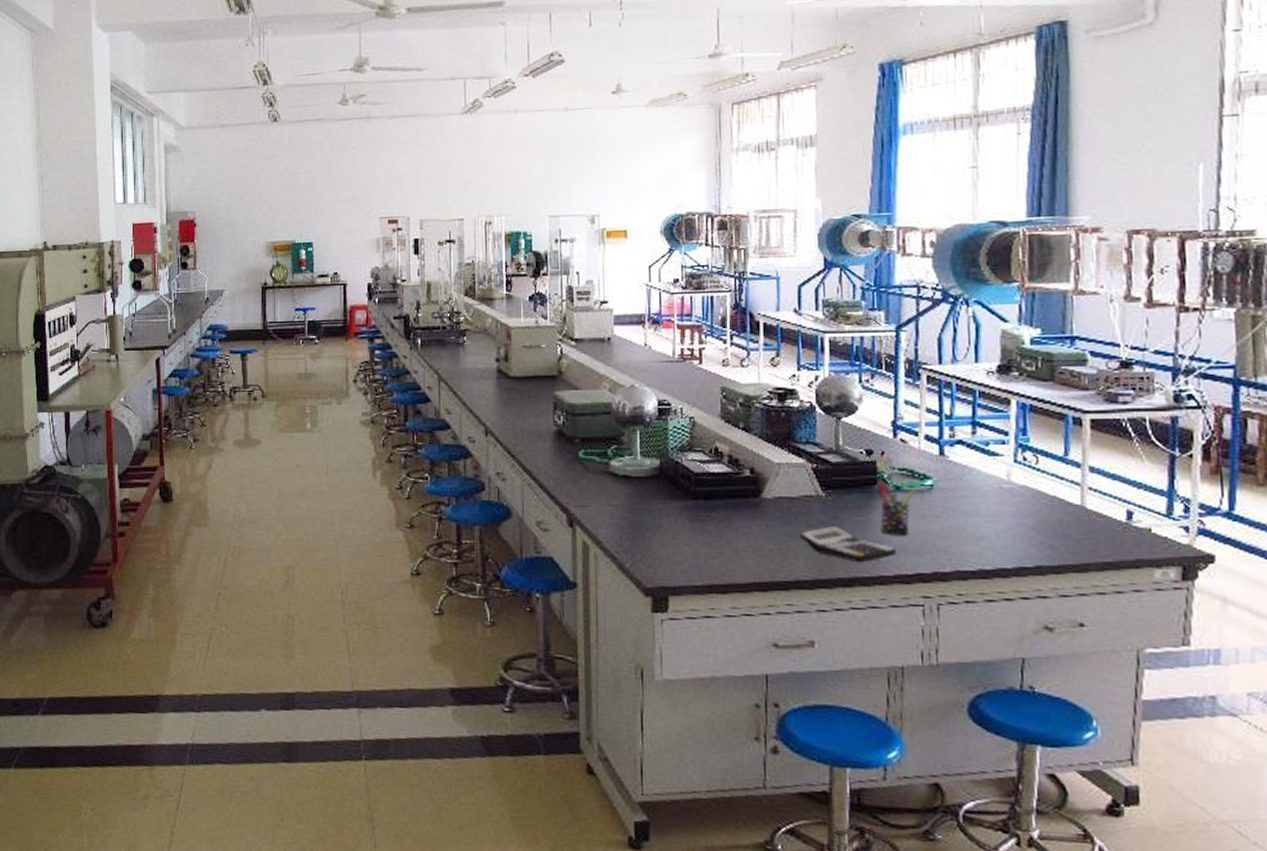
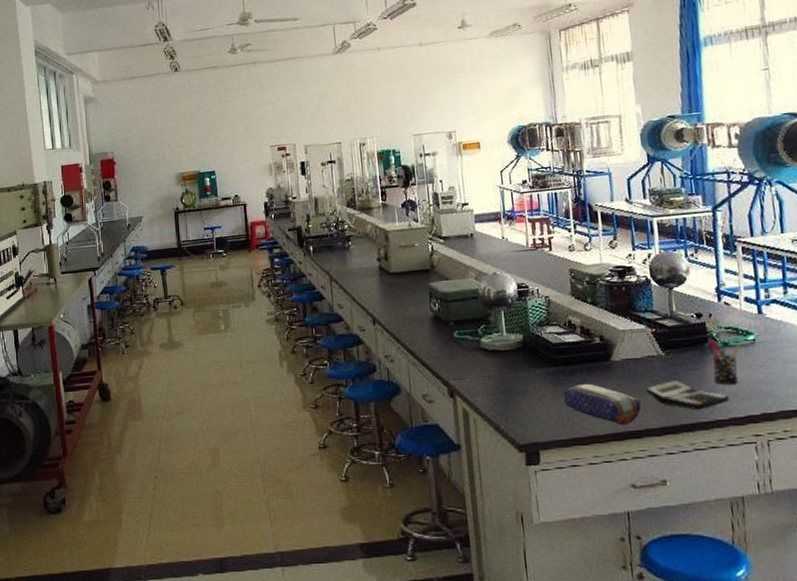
pencil case: none [701,522,792,574] -> present [563,383,641,425]

